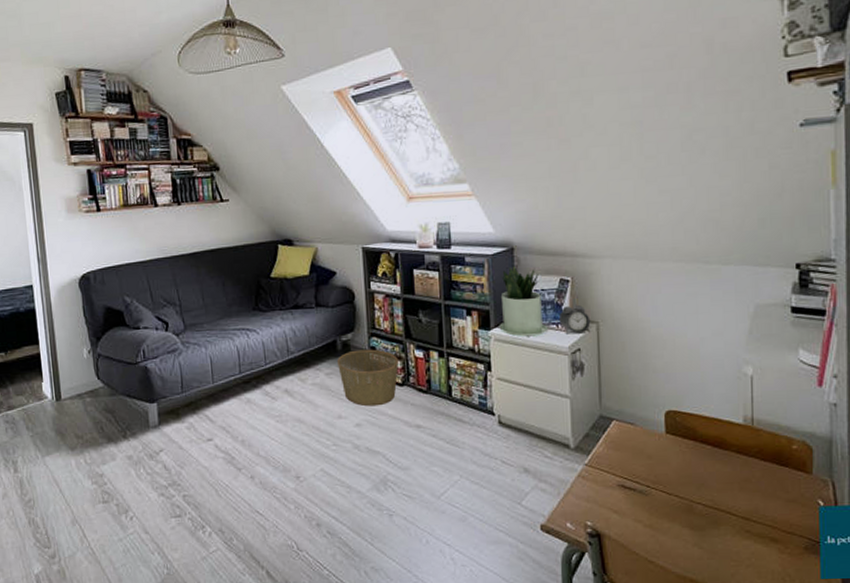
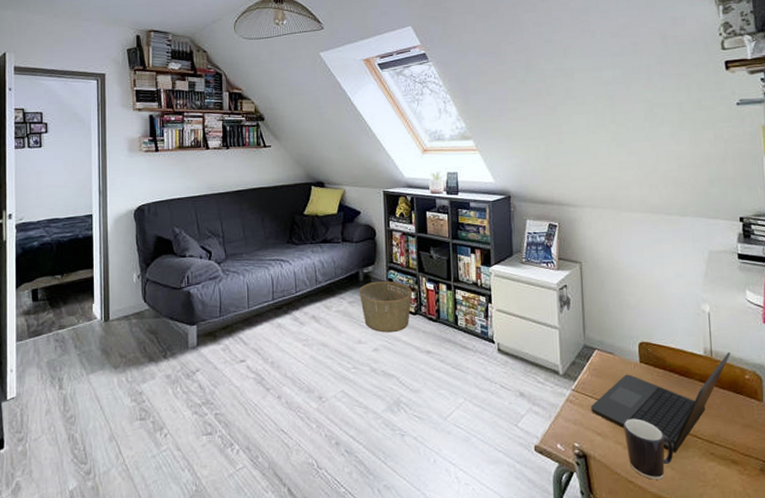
planter: present [499,265,549,337] -> none [498,211,540,273]
alarm clock: present [558,305,591,334] -> none [548,247,575,272]
laptop: none [607,419,776,530] -> present [591,351,731,452]
mug: none [644,494,703,559] -> present [623,418,674,480]

